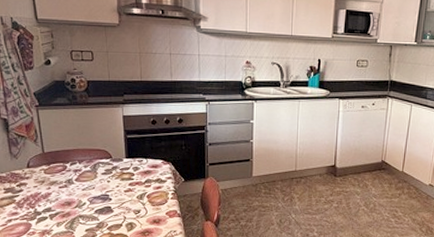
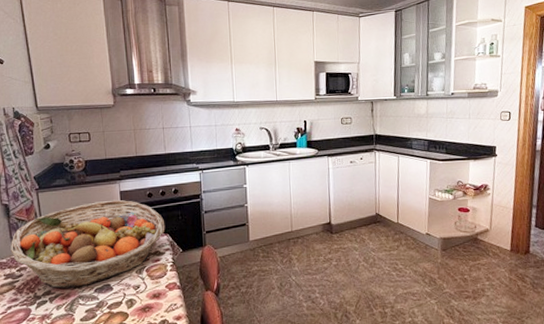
fruit basket: none [10,123,168,207] -> present [11,199,165,289]

